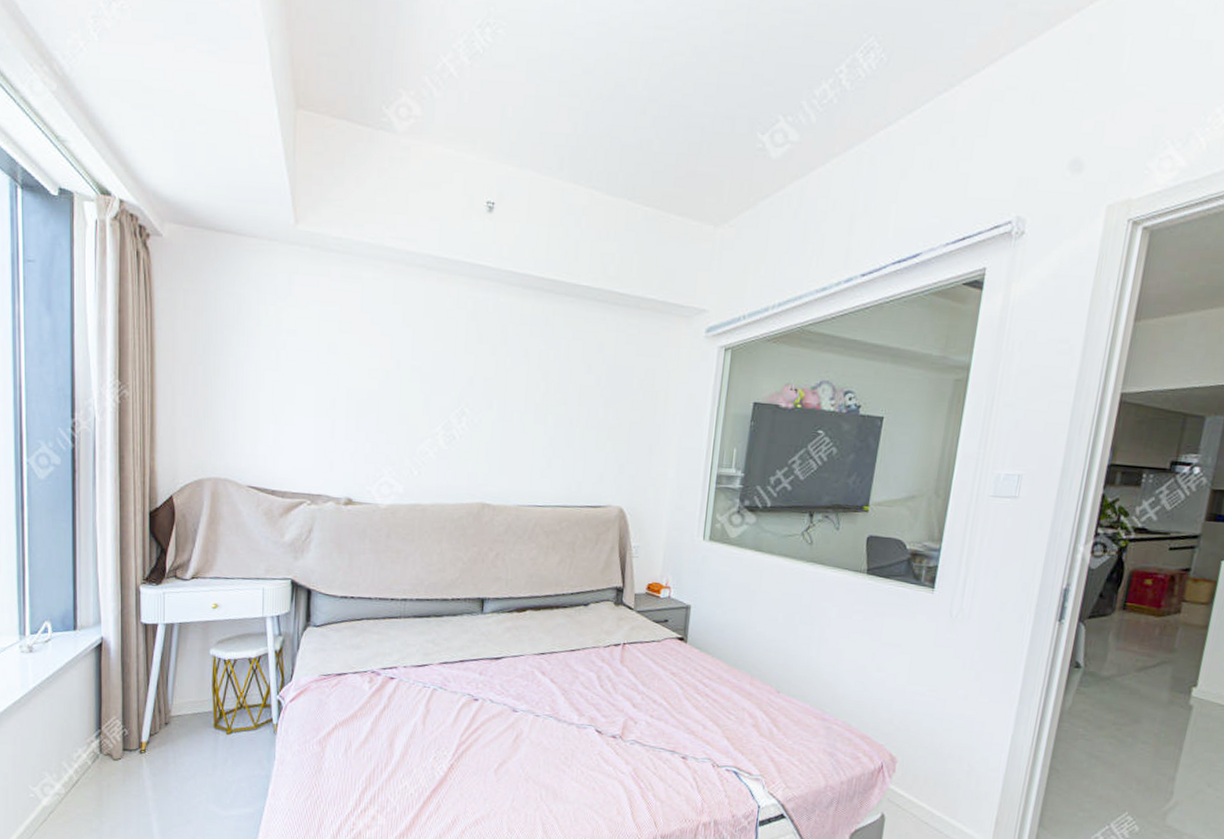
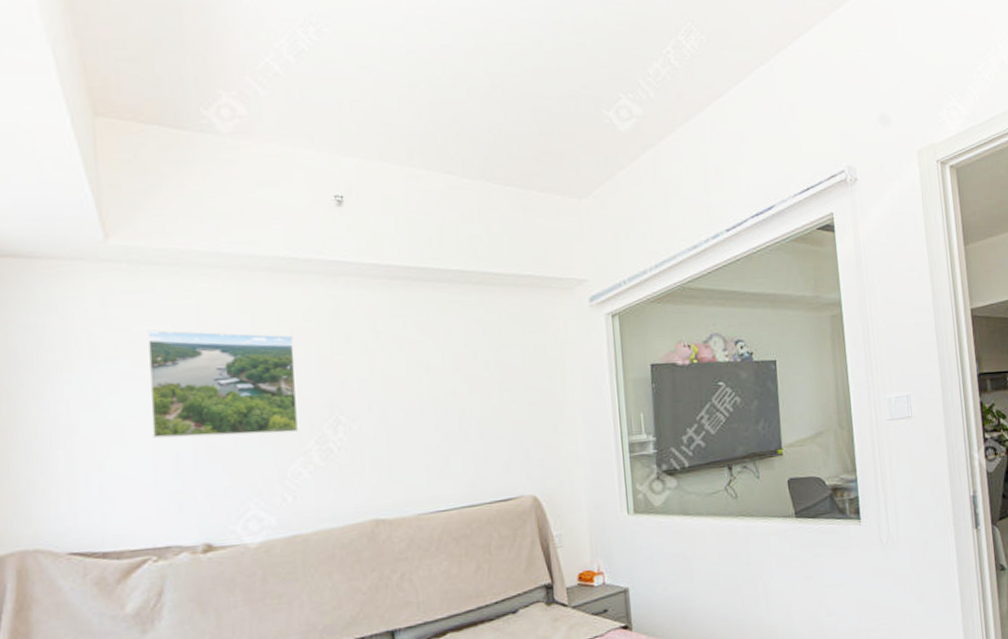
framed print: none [317,310,435,417] -> present [146,330,300,439]

